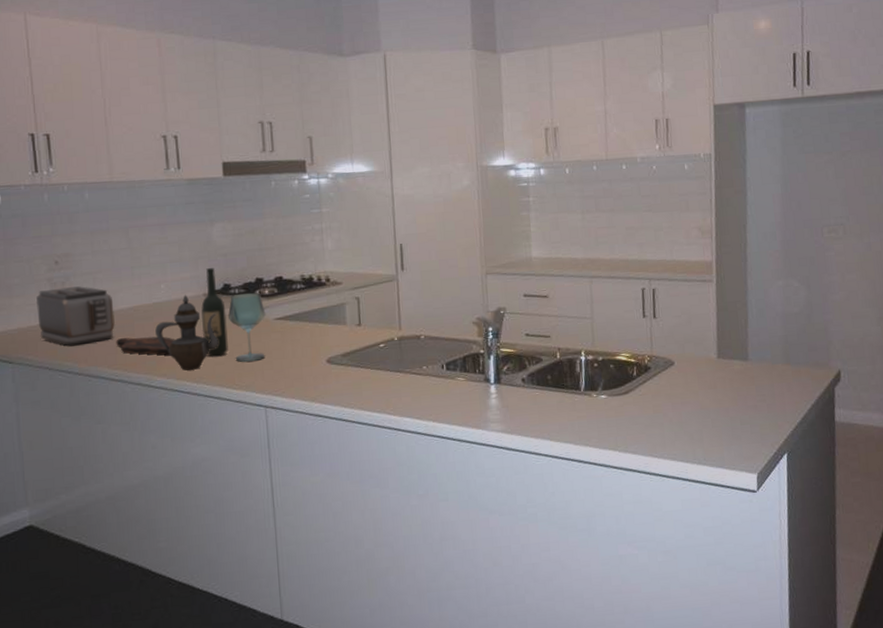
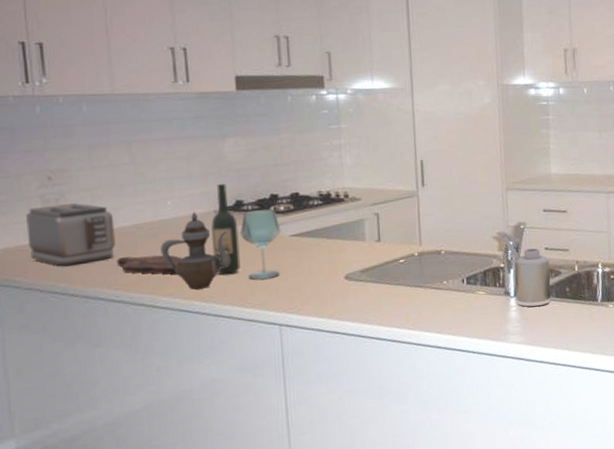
soap dispenser: none [481,320,532,395] -> present [501,235,551,308]

